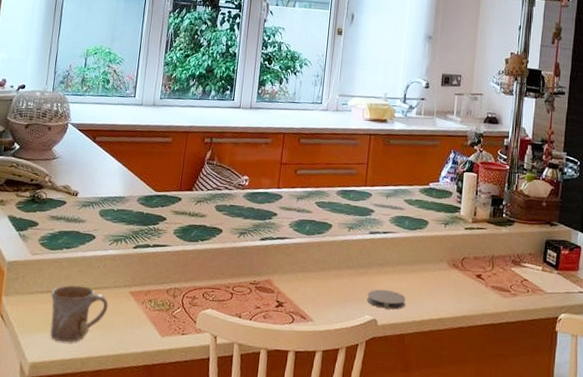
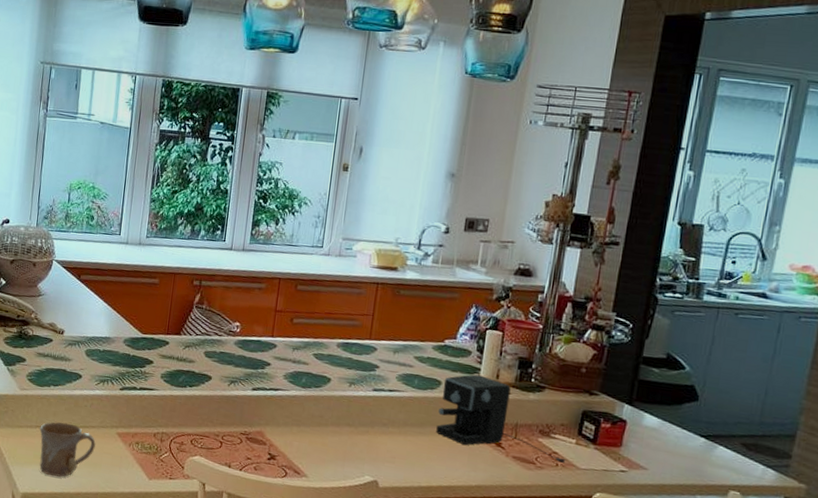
coaster: present [367,289,406,310] -> none [368,449,412,473]
coffee maker: none [425,213,535,290] -> present [436,374,566,464]

